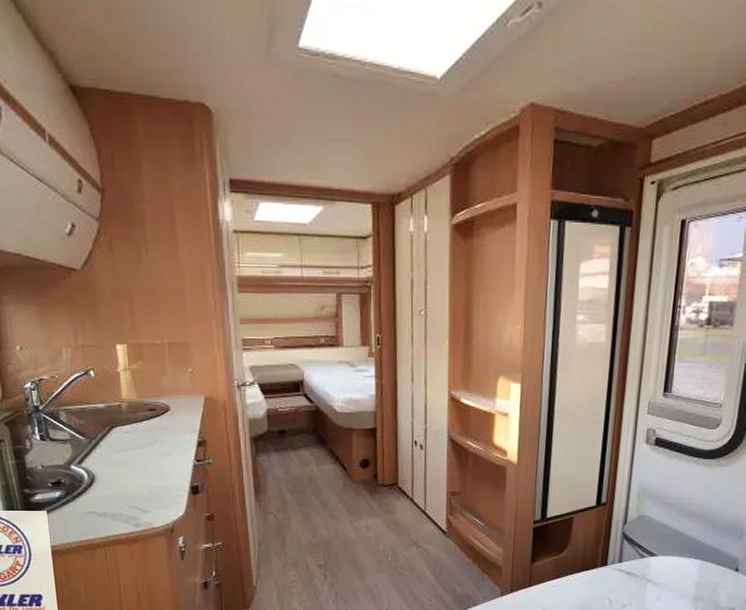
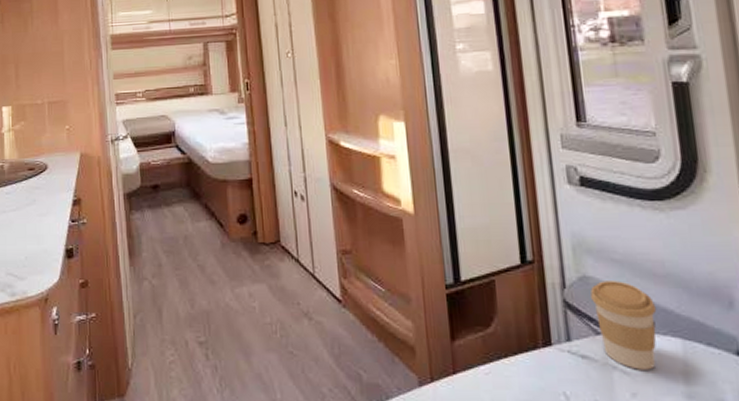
coffee cup: none [644,519,689,582] -> present [590,281,657,370]

